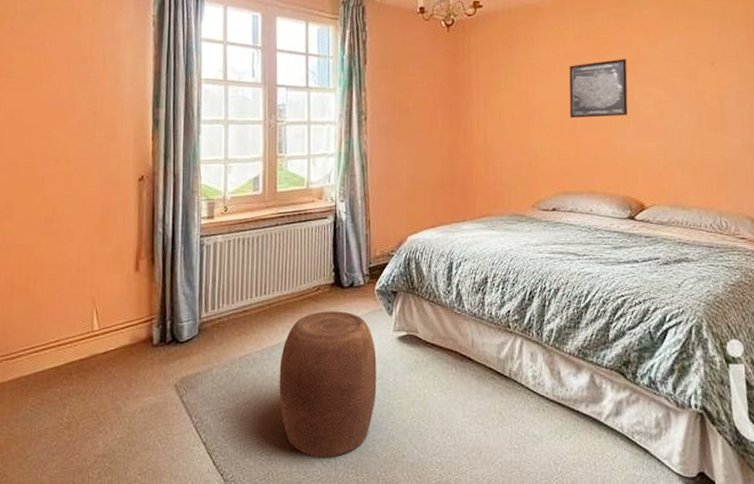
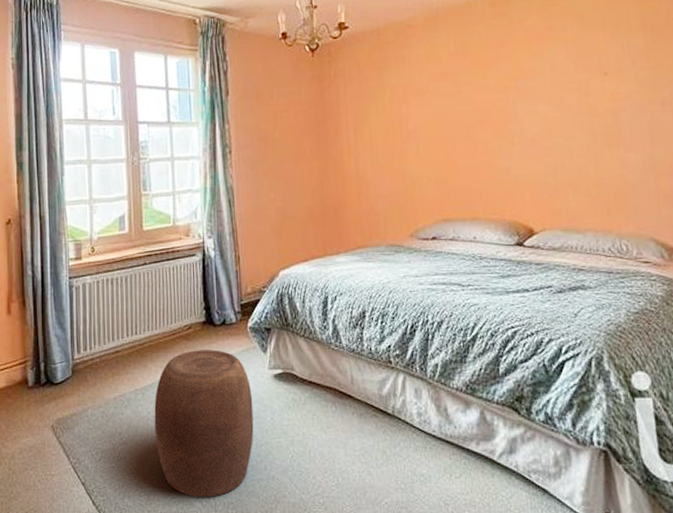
wall art: present [569,58,628,119] -> none [445,73,512,141]

